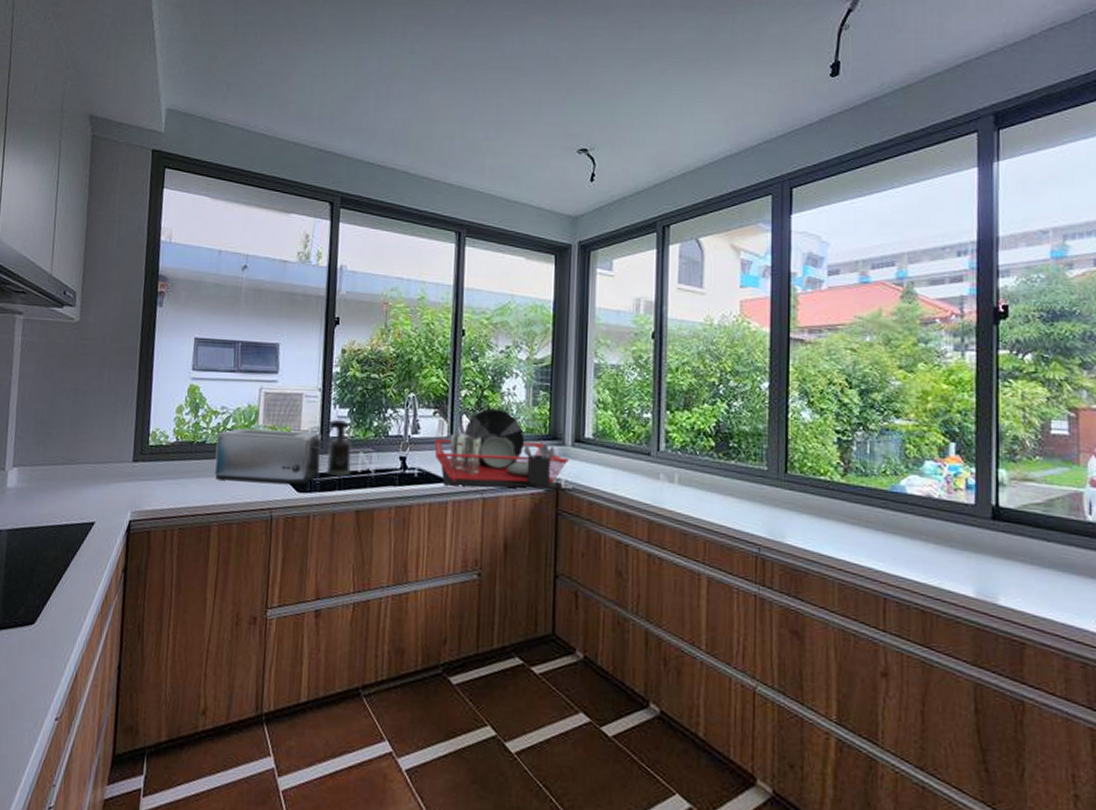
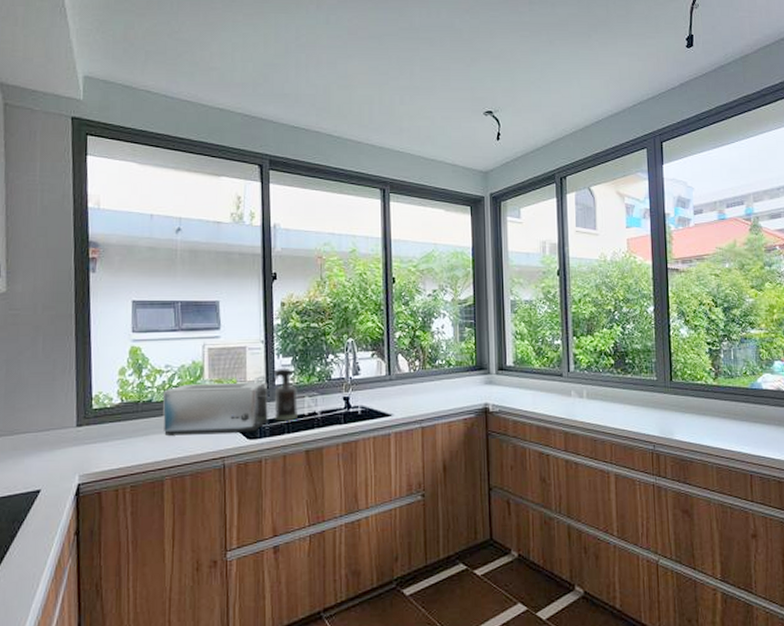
dish rack: present [434,408,569,490] -> none [375,346,494,419]

